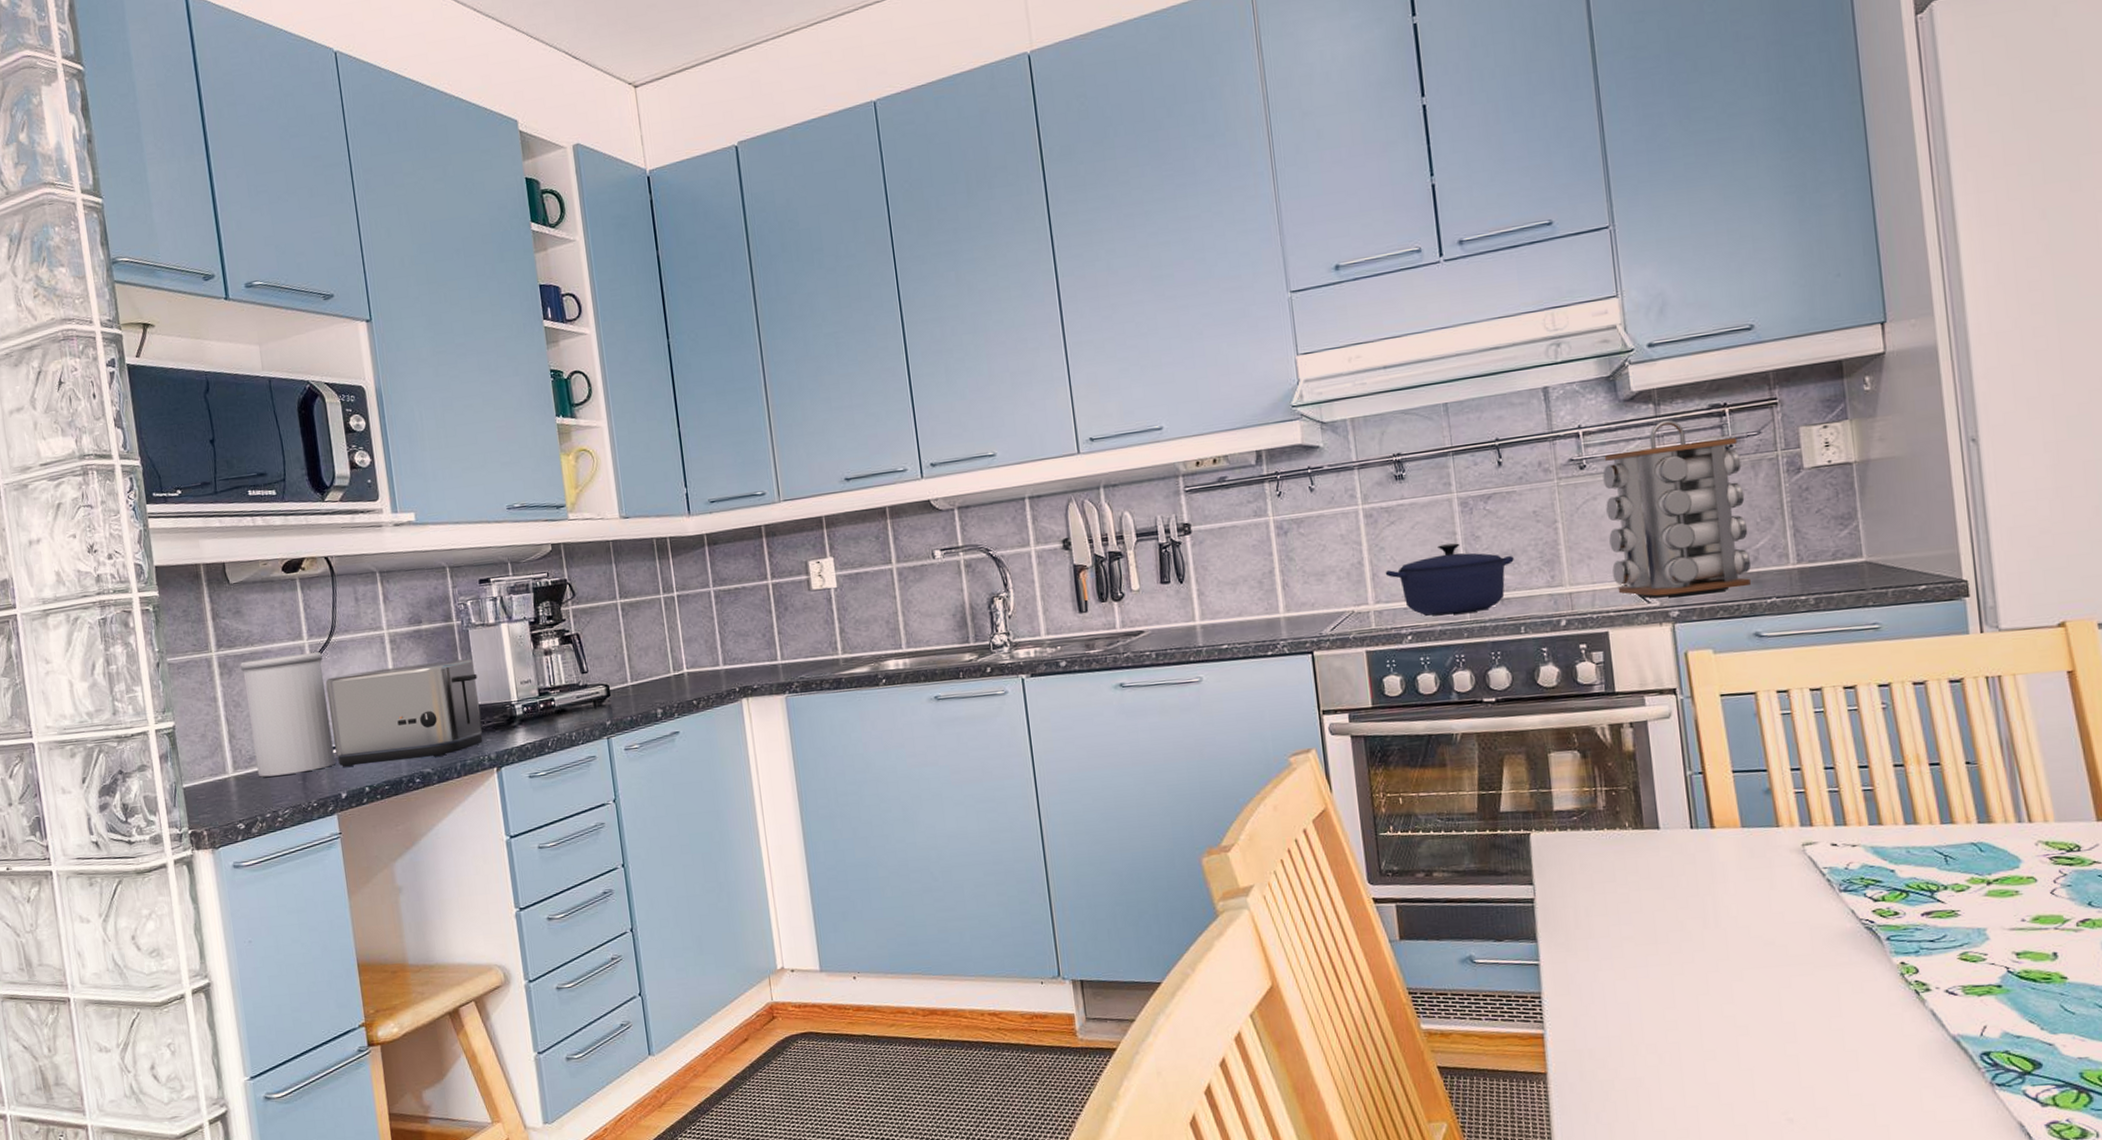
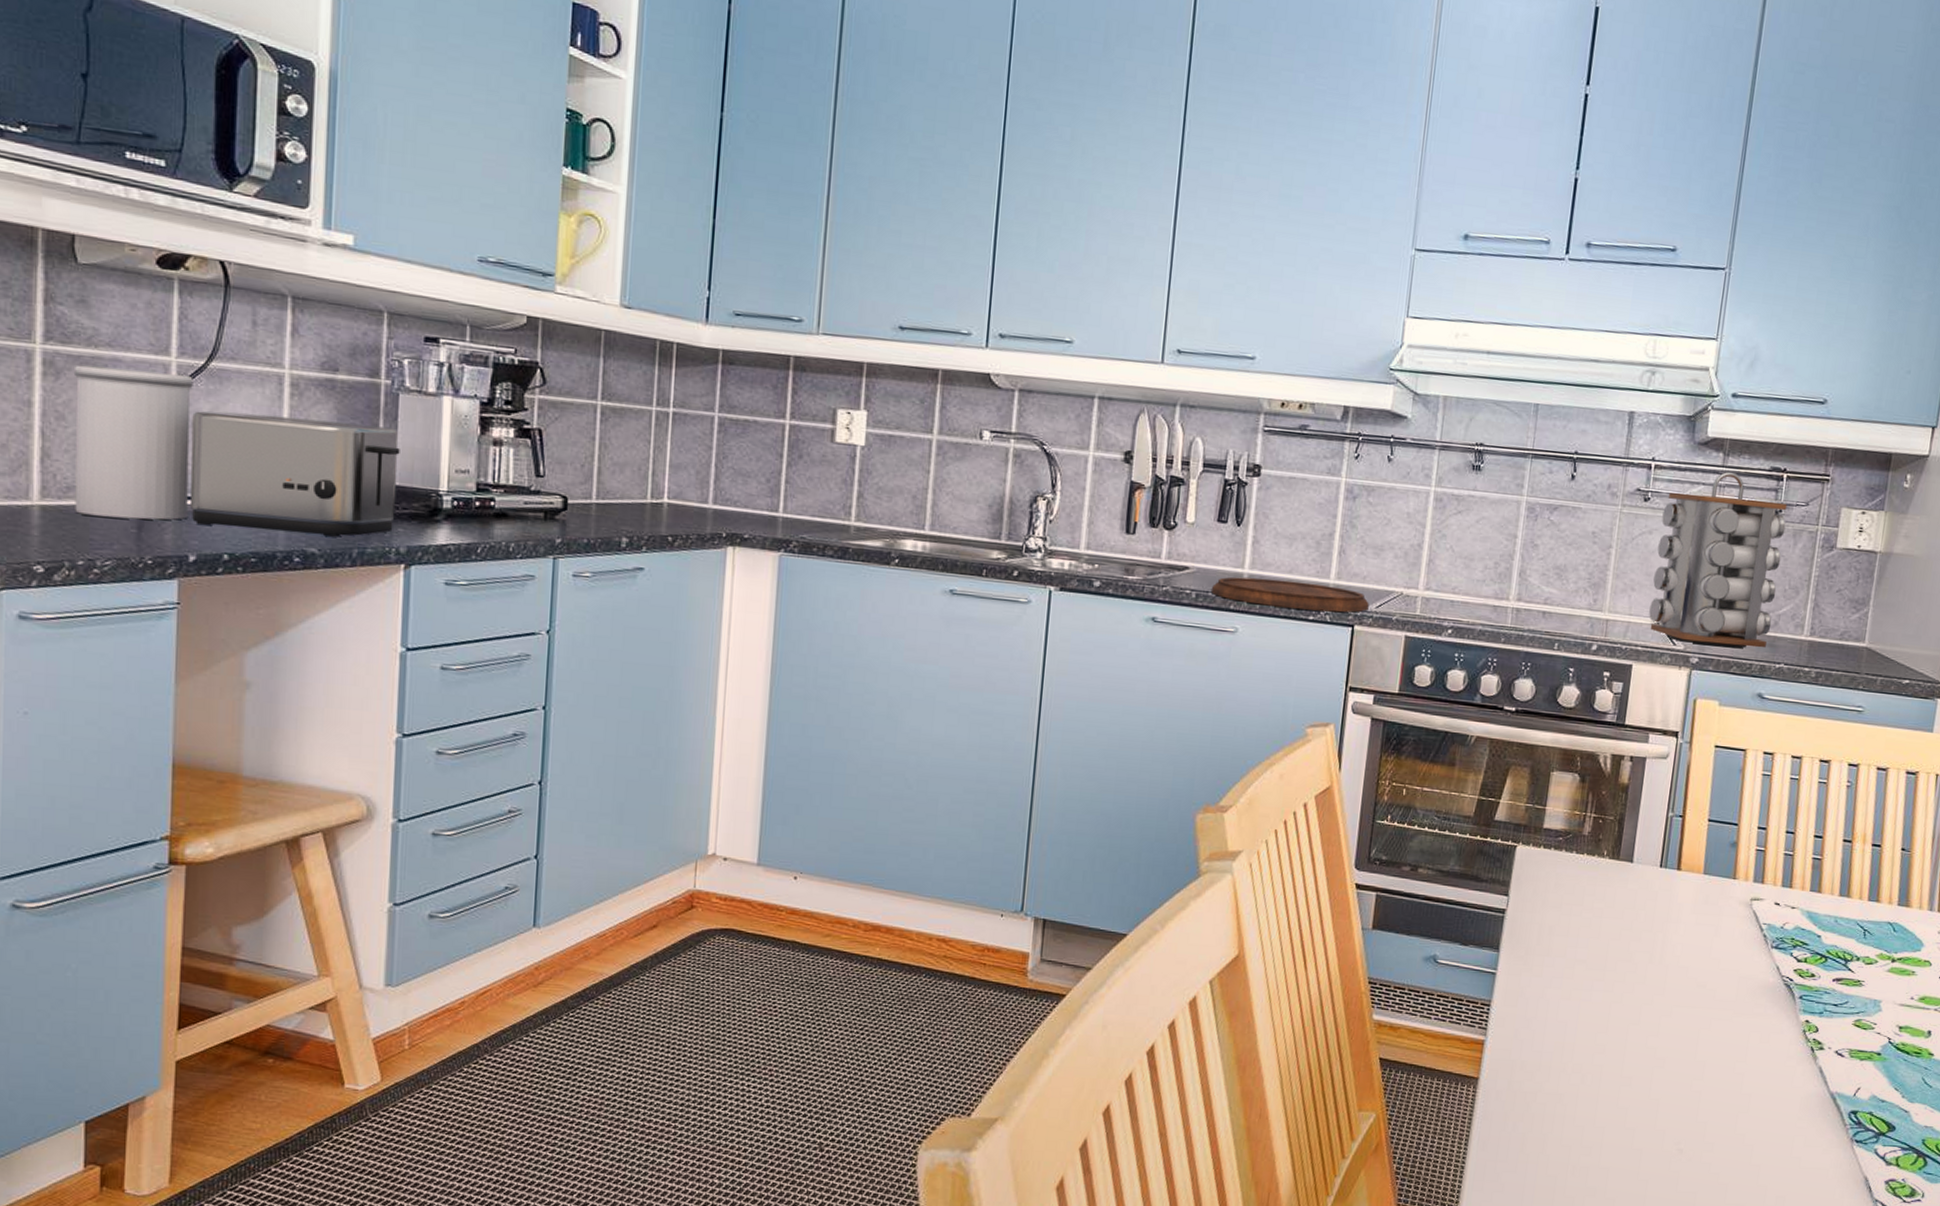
cutting board: none [1169,618,1324,653] -> present [1212,577,1369,613]
cooking pot: present [1385,542,1514,616] -> none [1441,544,1565,620]

